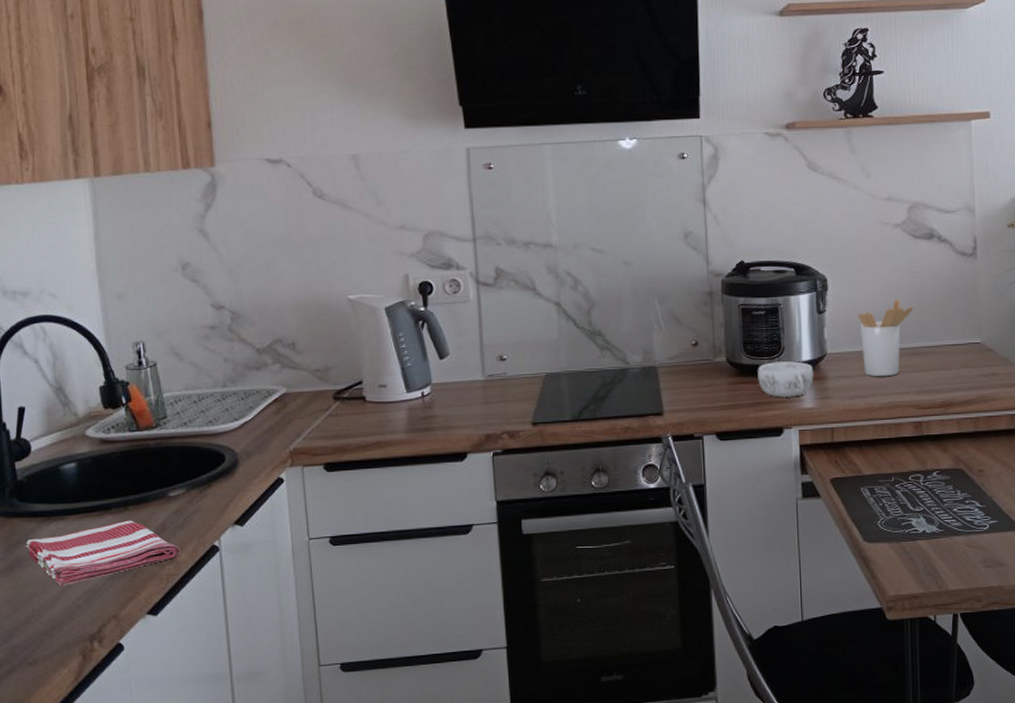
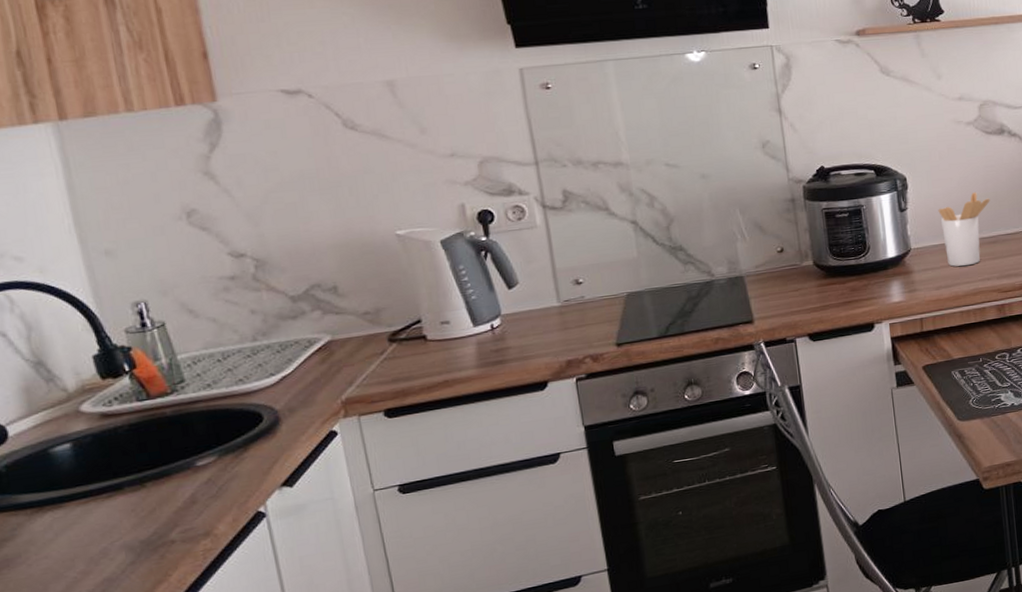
dish towel: present [25,520,181,587] -> none [13,497,218,582]
decorative bowl: present [758,361,814,397] -> none [845,259,901,295]

